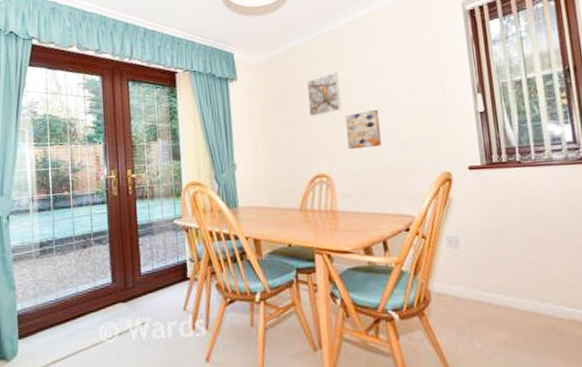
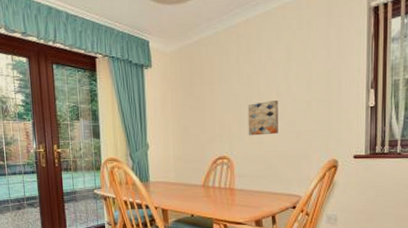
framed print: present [307,72,341,117] -> none [215,63,245,105]

